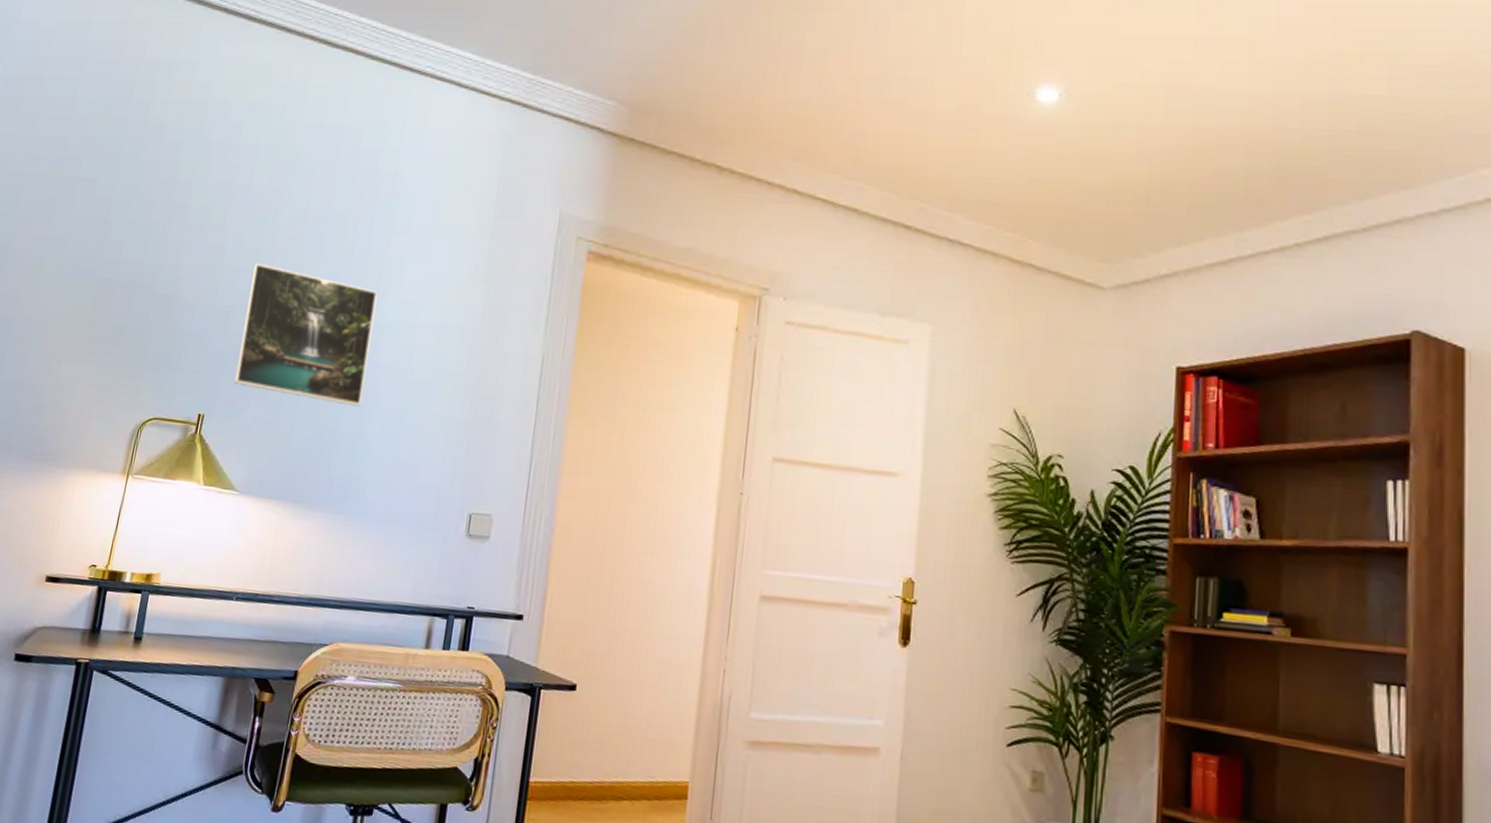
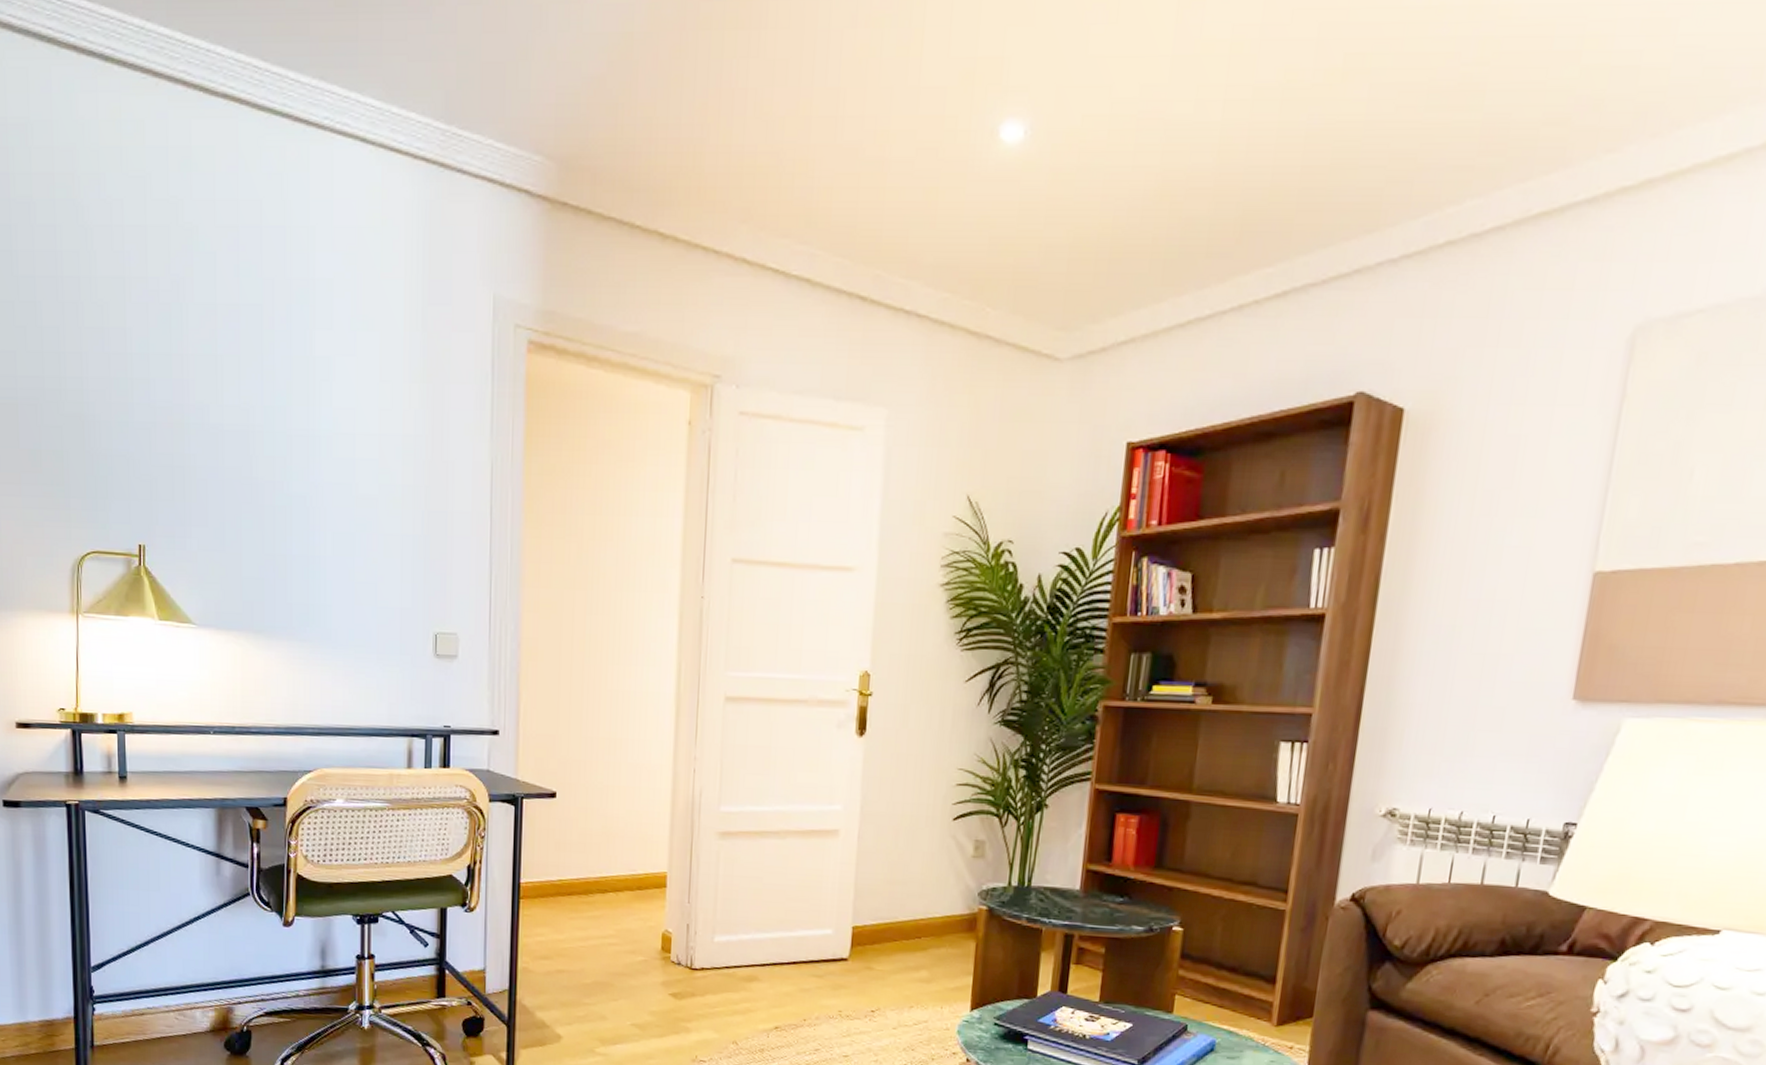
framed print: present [234,263,378,407] -> none [168,371,309,528]

